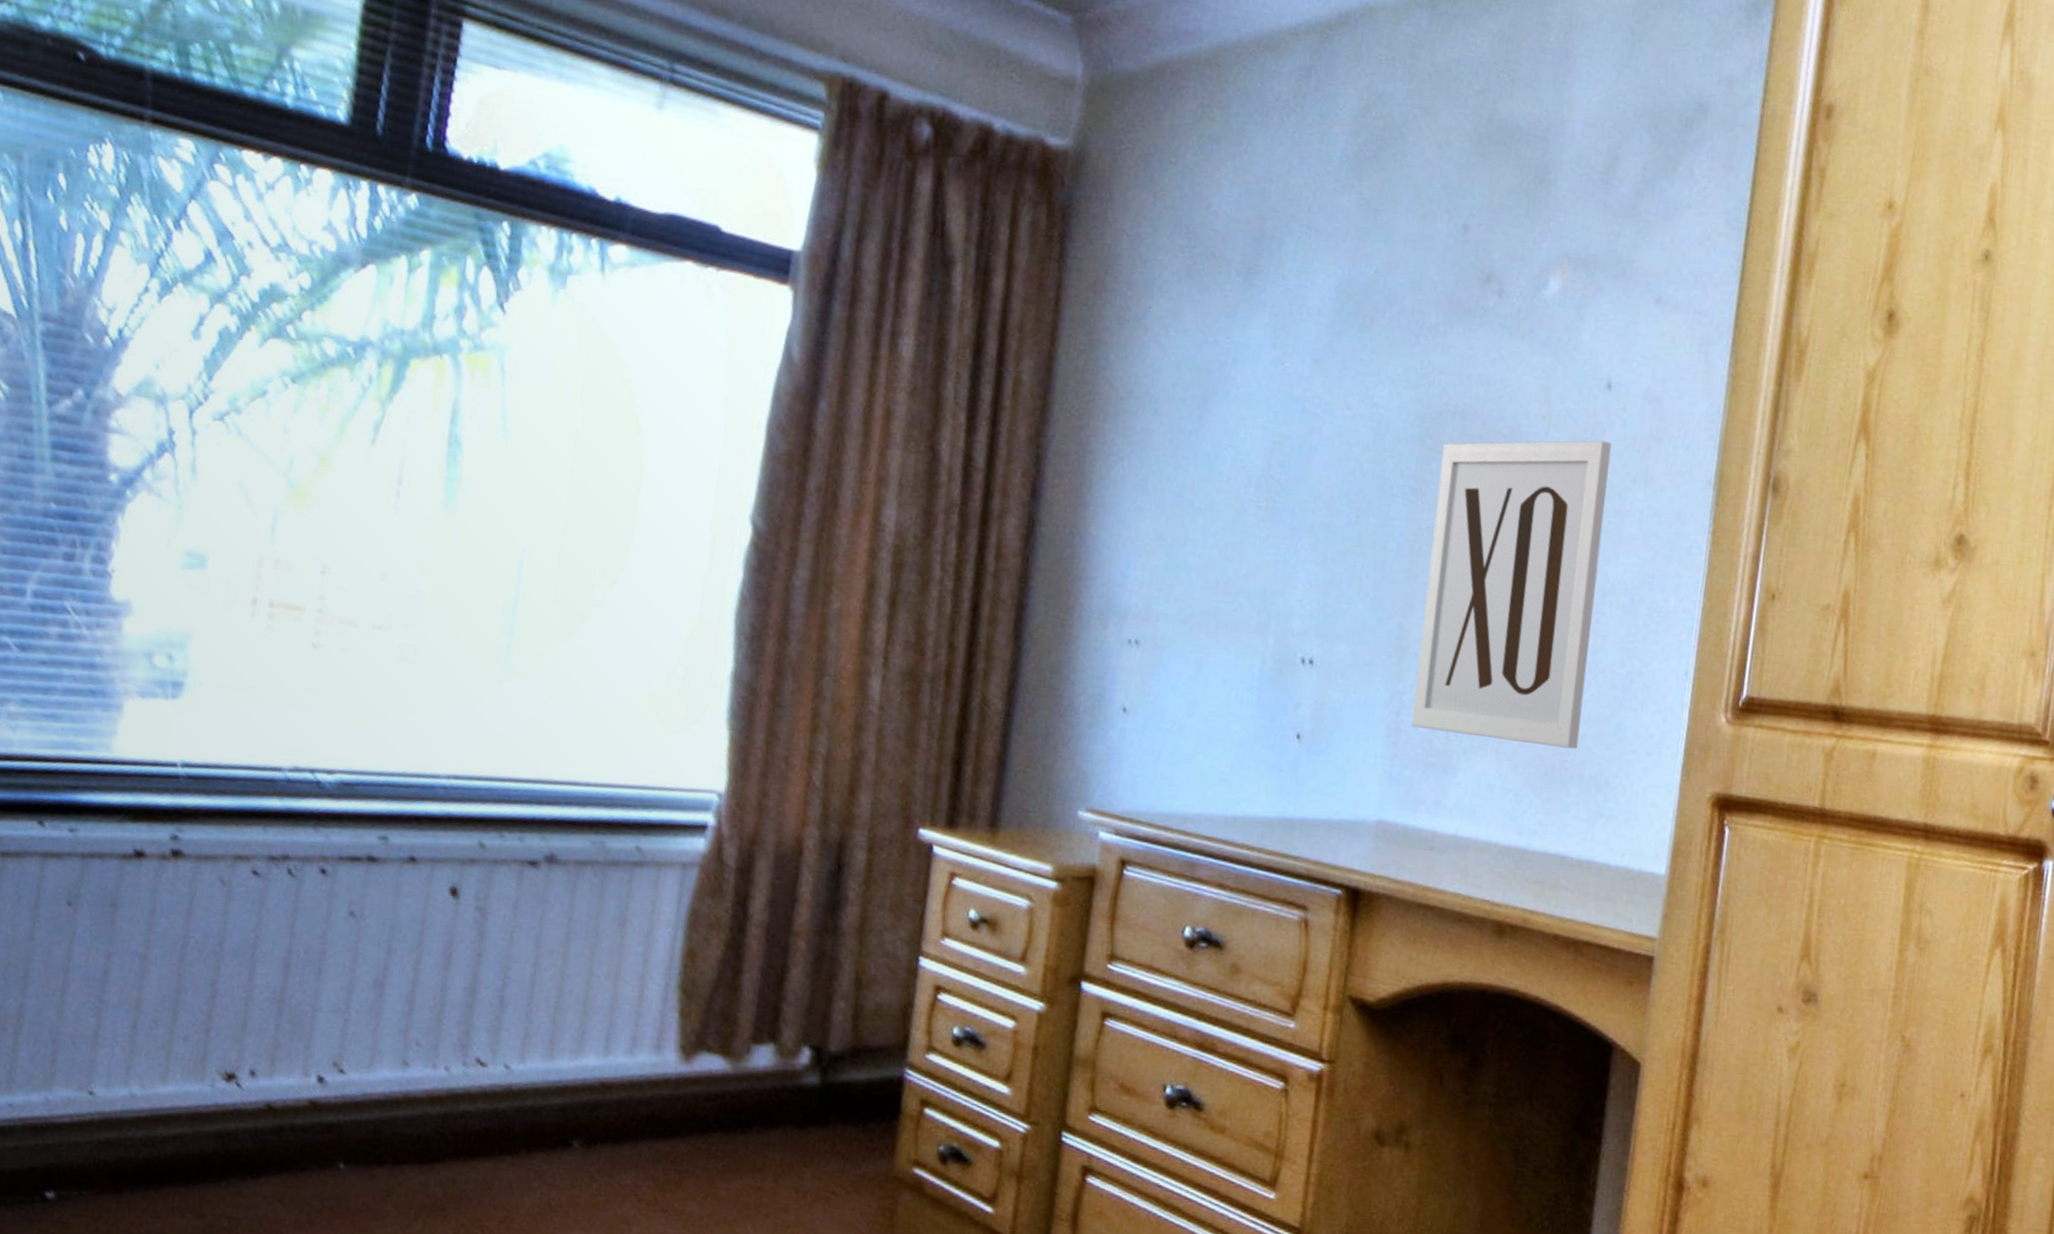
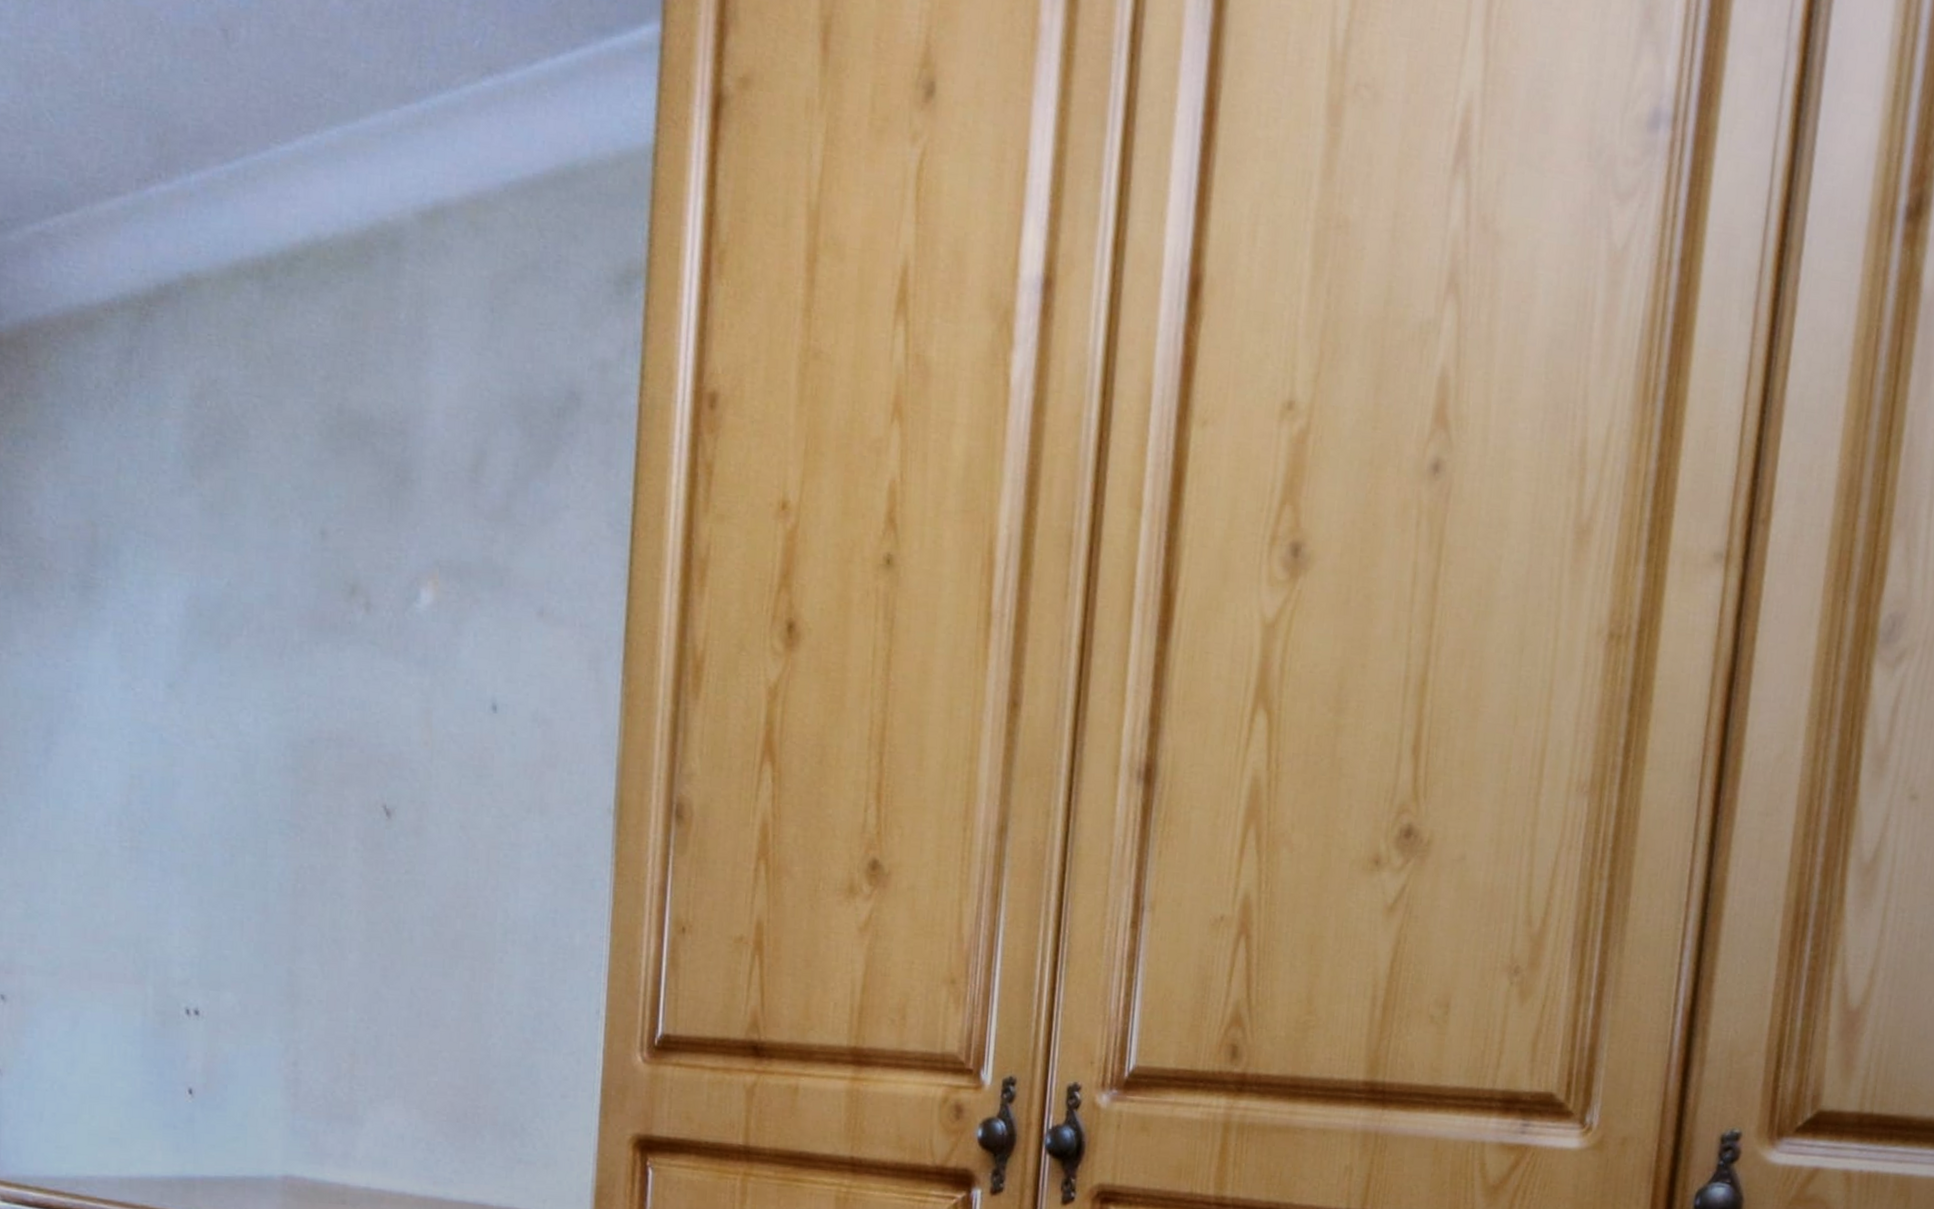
wall art: present [1411,440,1612,749] -> none [311,767,502,1095]

